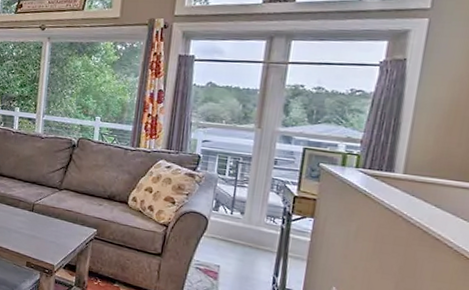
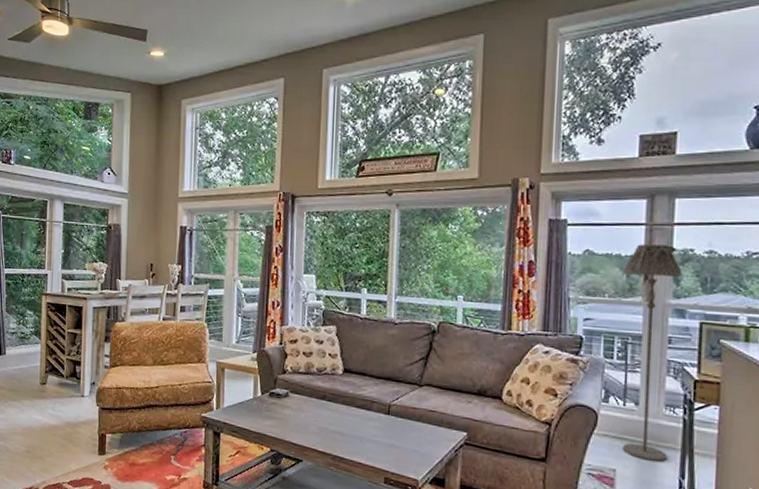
floor lamp: none [227,79,292,262] -> present [623,244,682,462]

